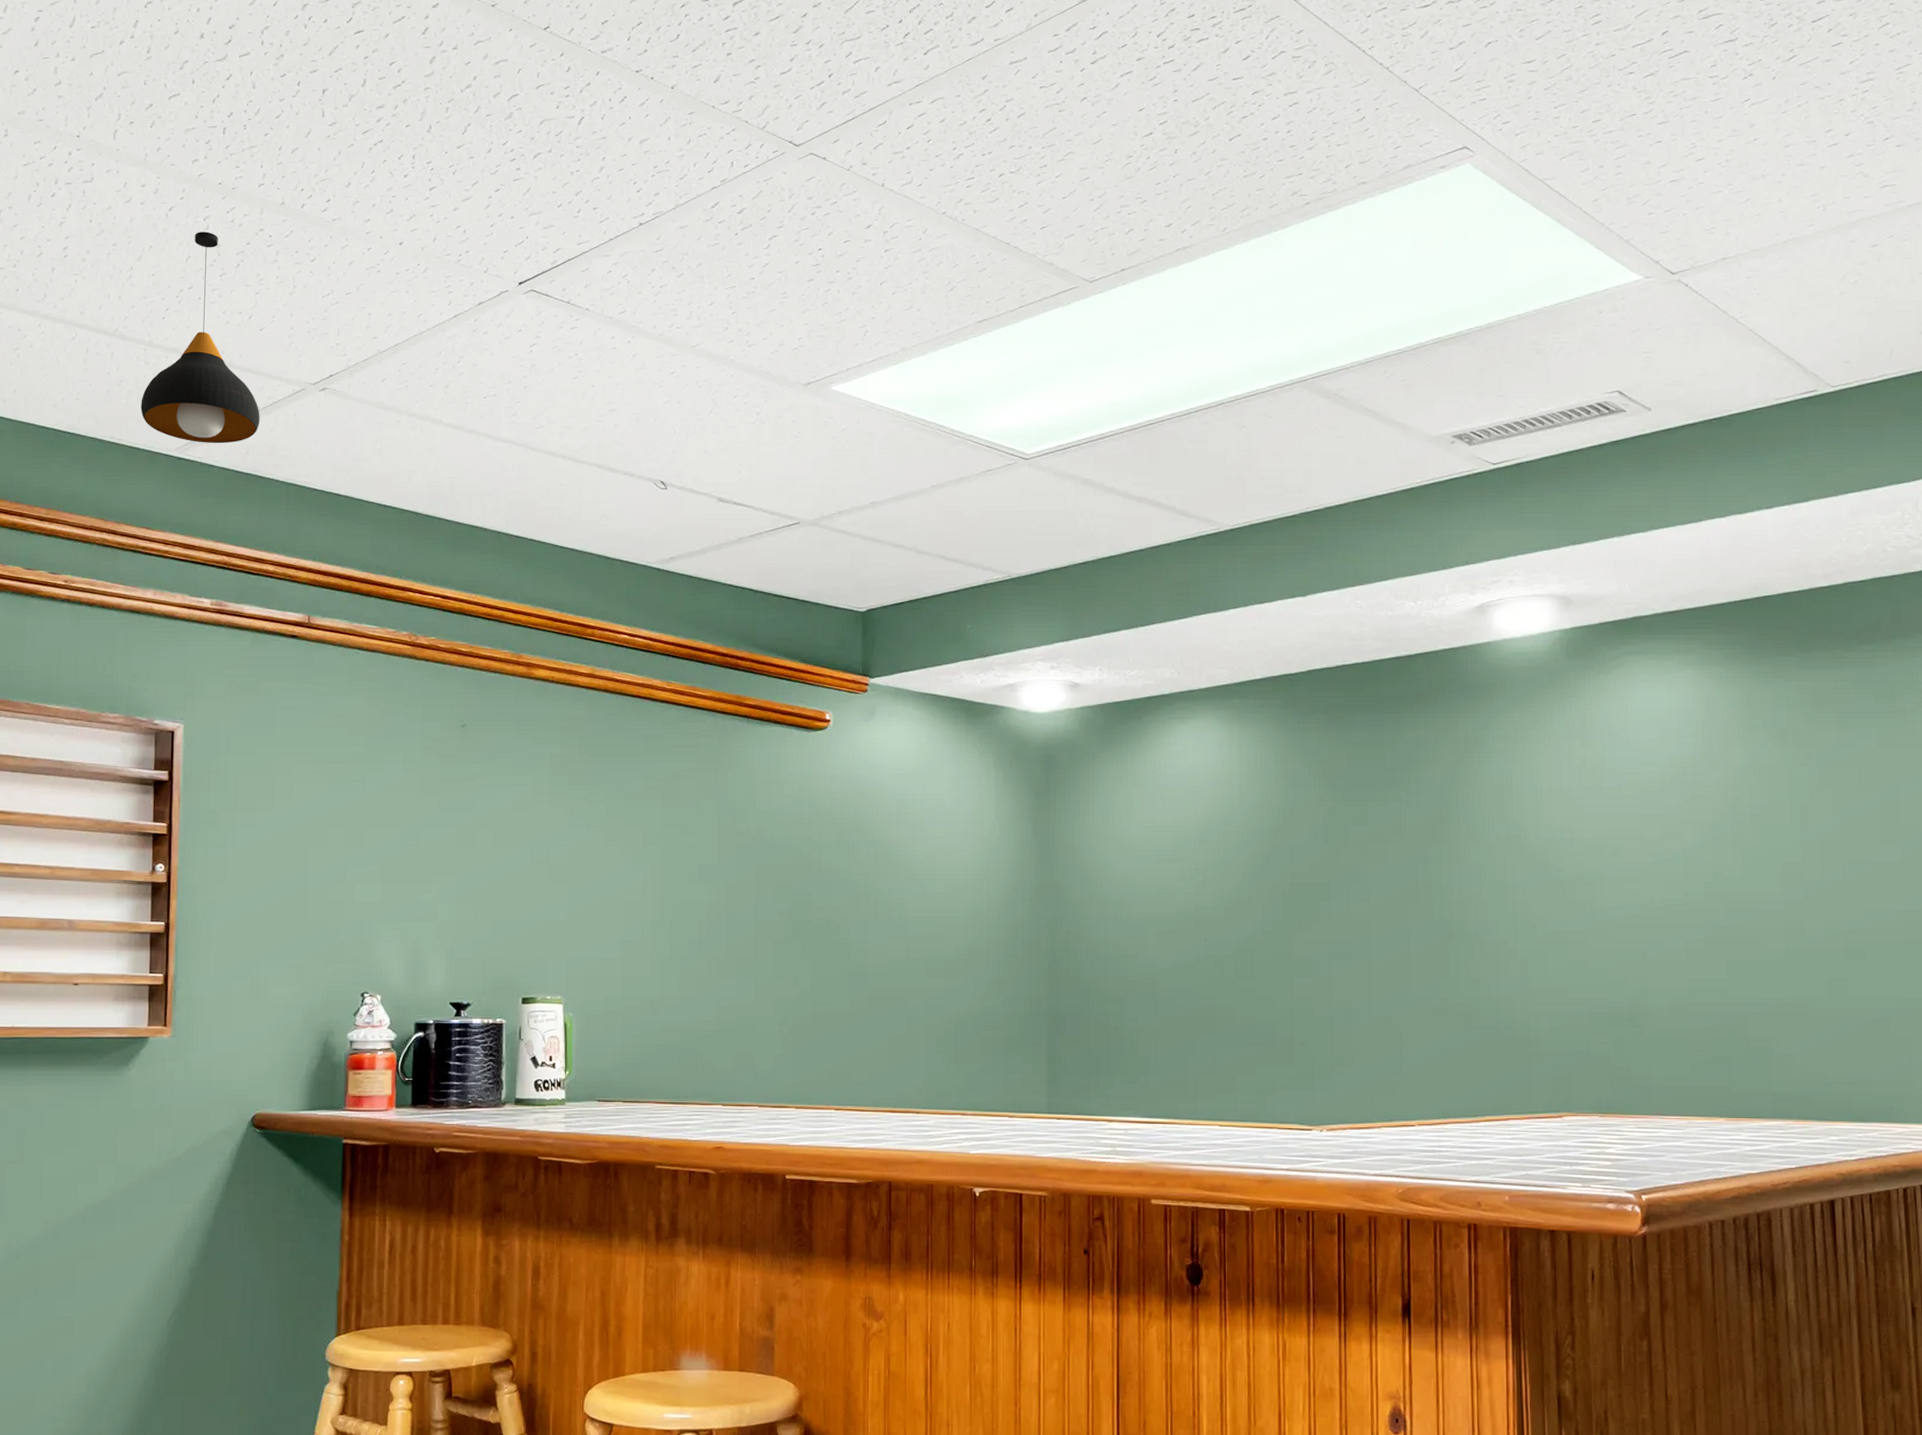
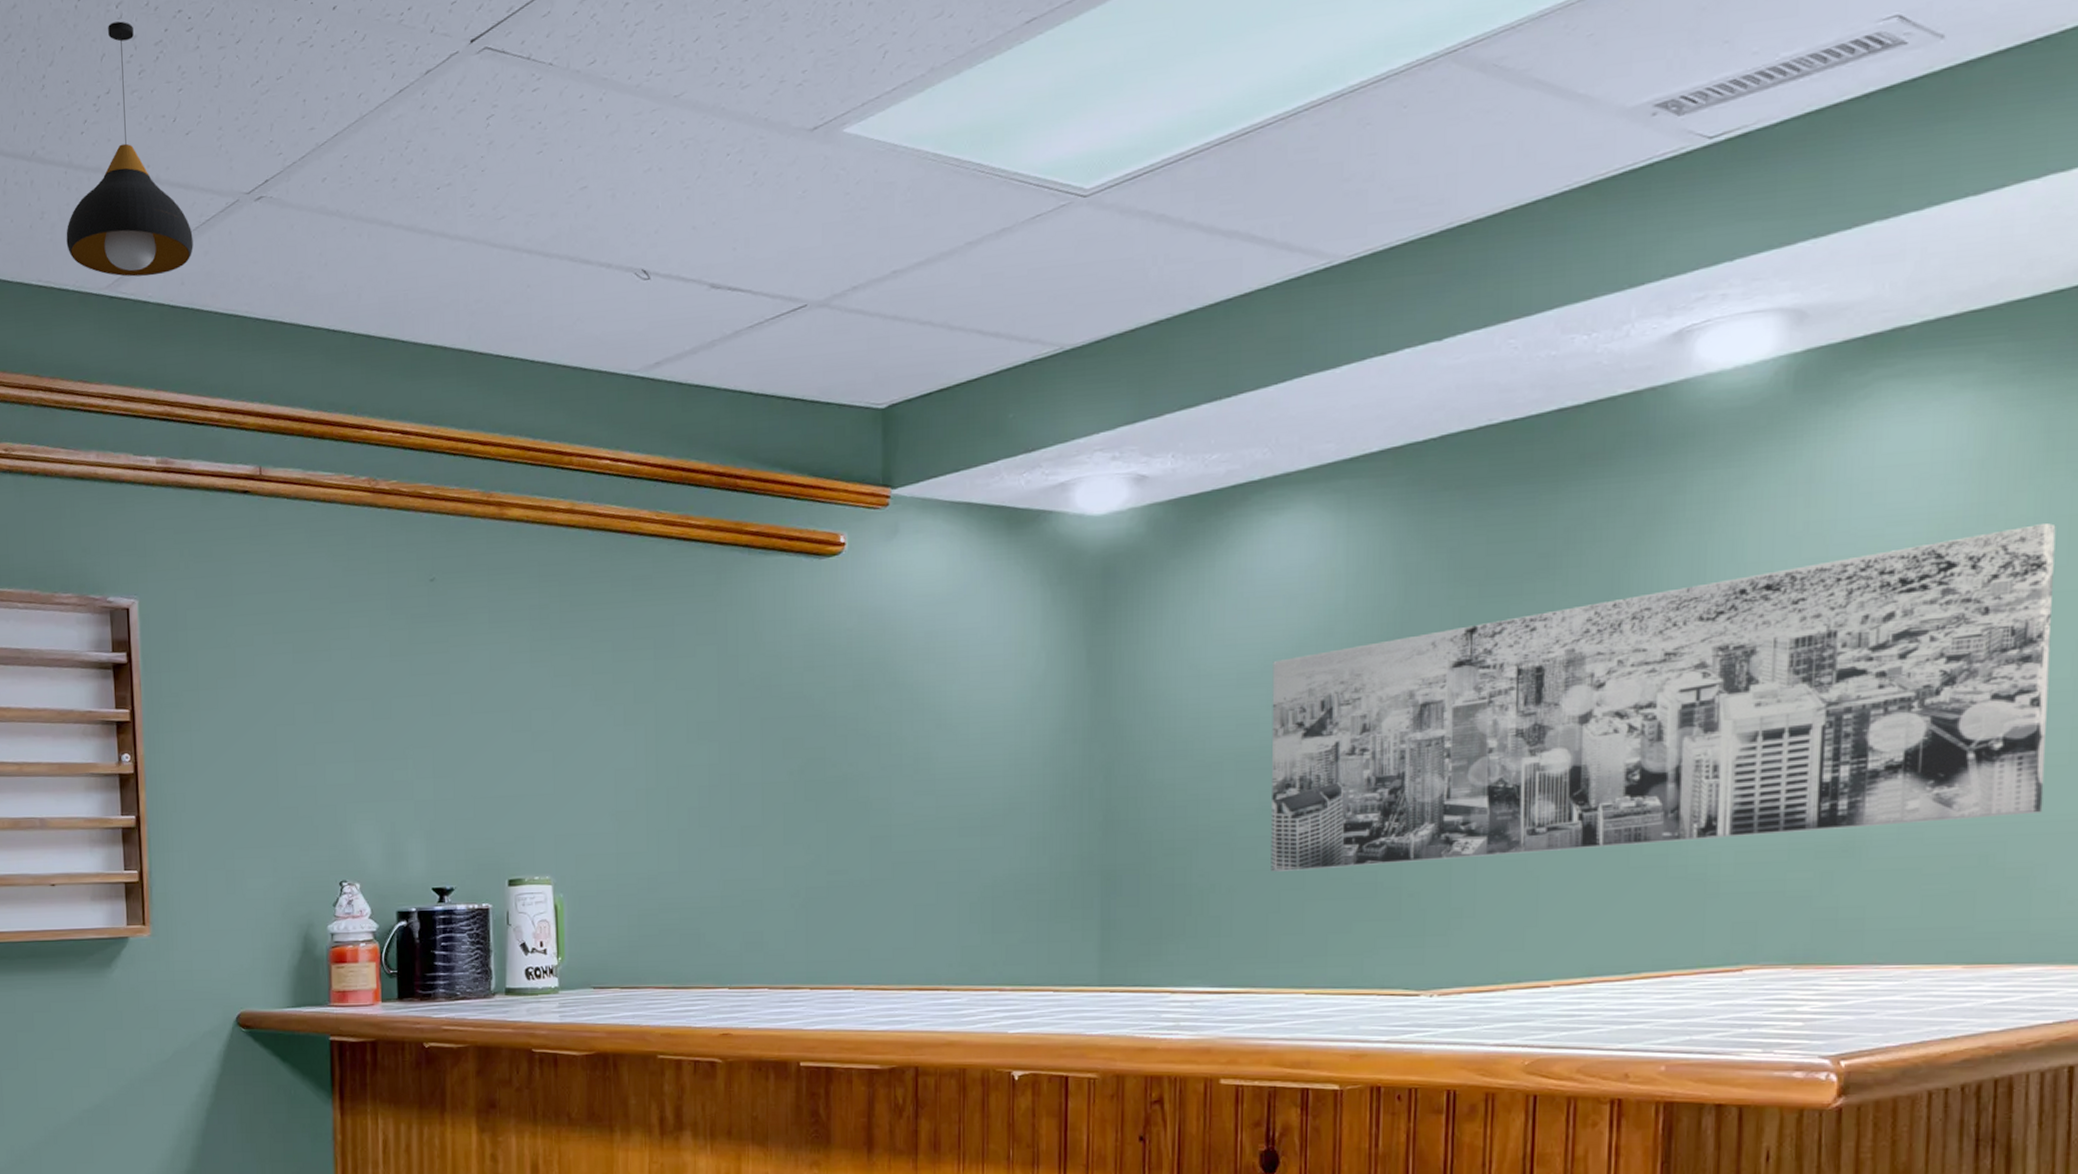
wall art: none [1184,772,1771,1019] -> present [1271,523,2056,872]

